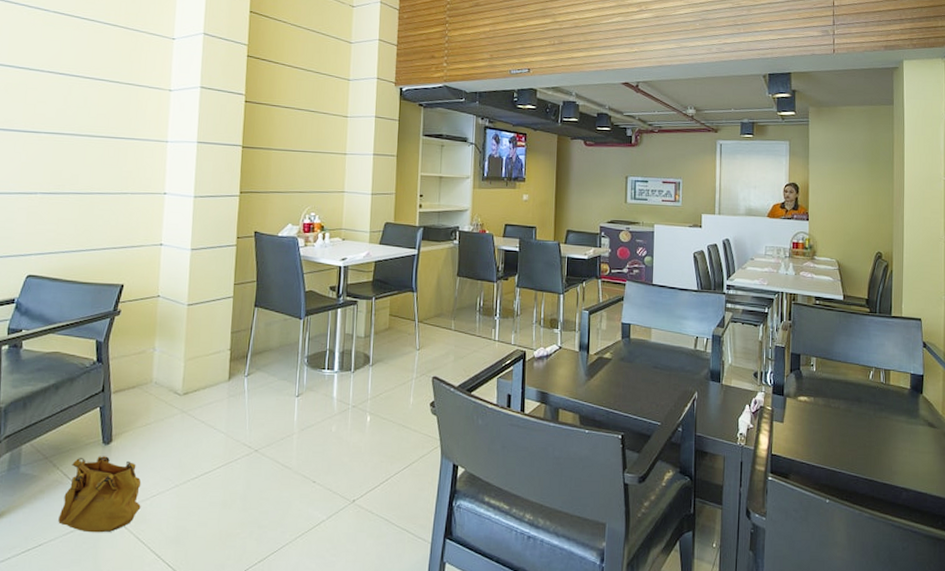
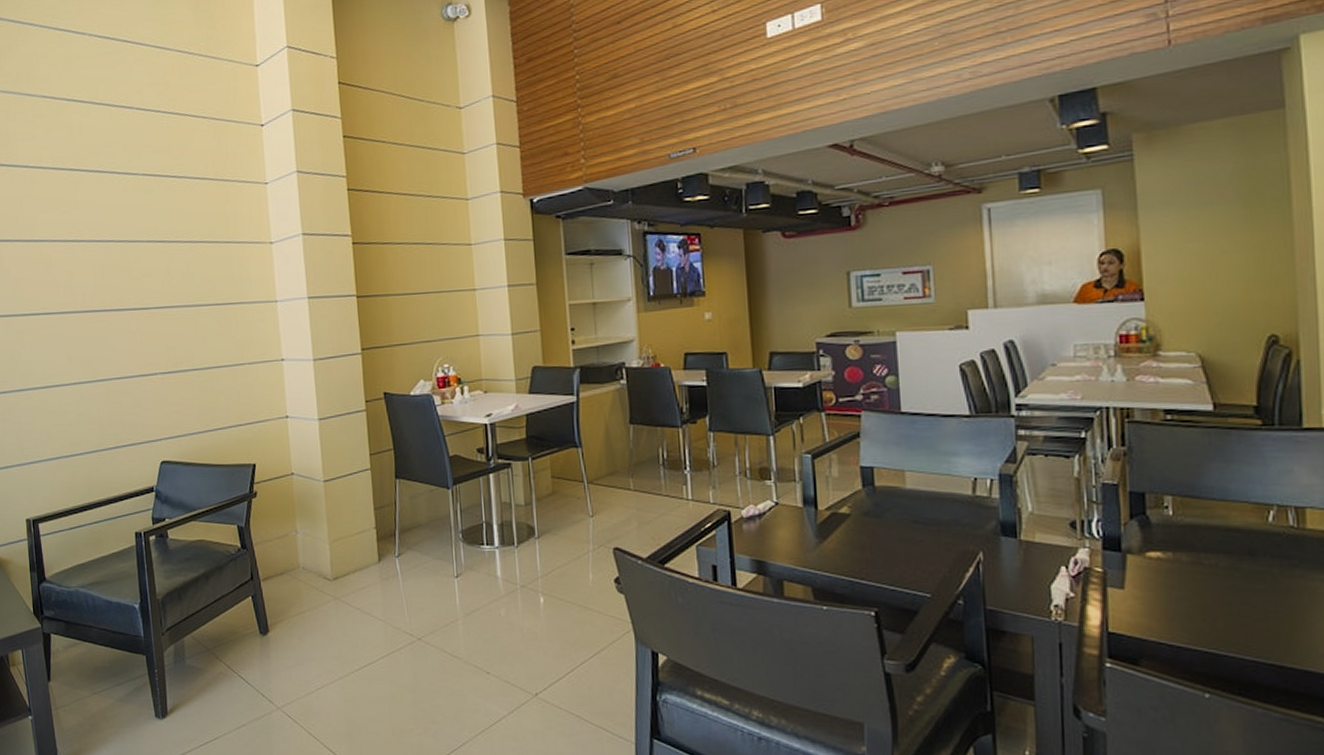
handbag: present [58,456,142,533] -> none [229,647,308,727]

